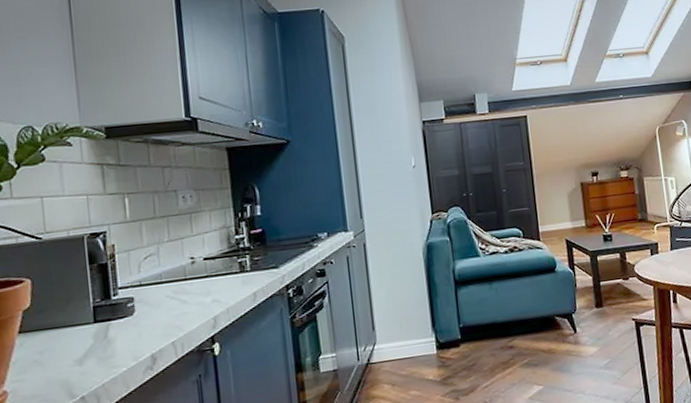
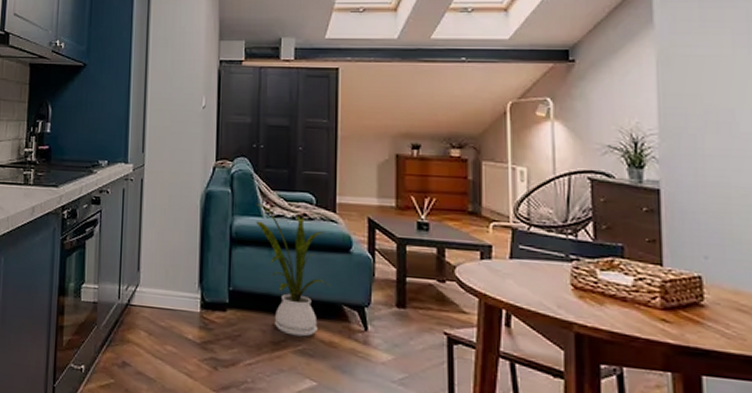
house plant: none [471,245,544,353] -> present [254,203,331,337]

